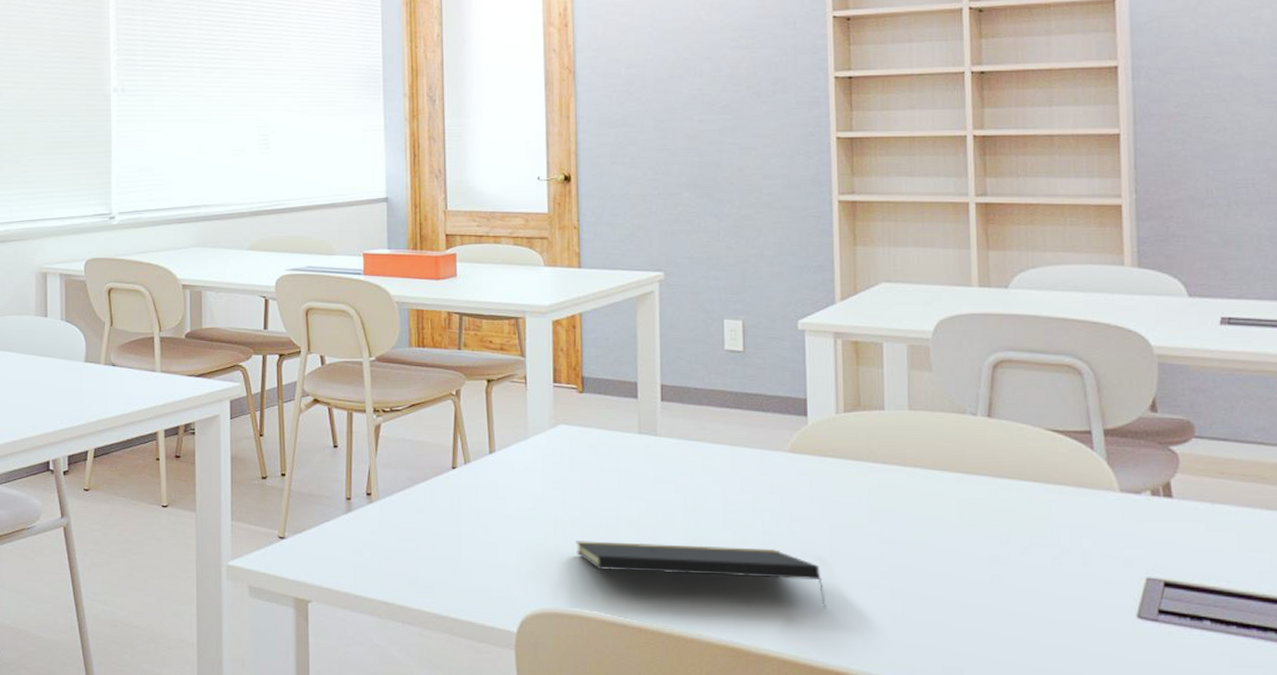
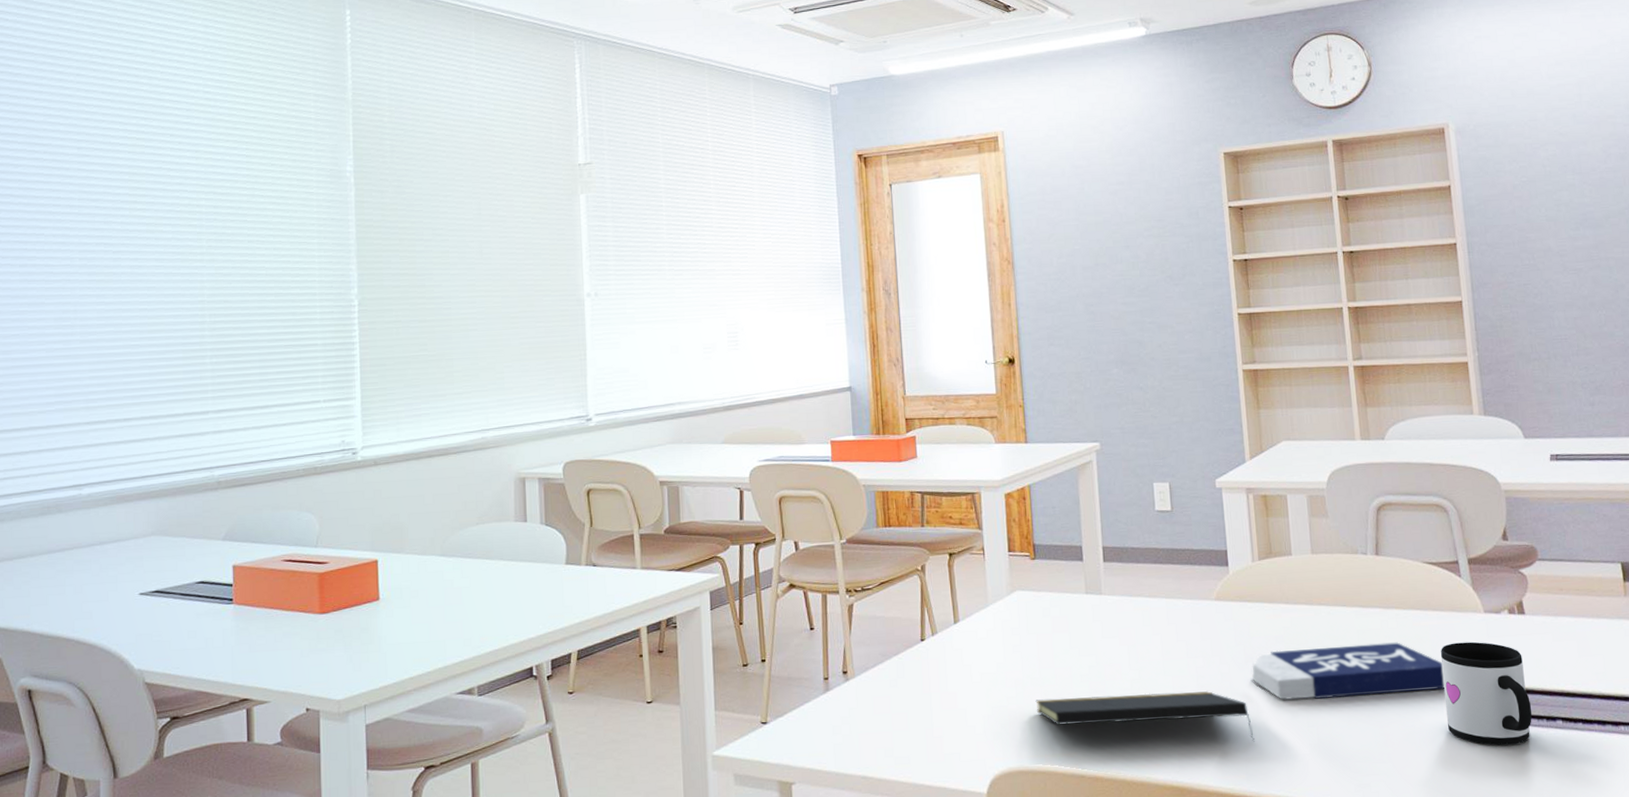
book: none [827,512,1063,573] -> present [1251,642,1444,700]
mug: none [1060,522,1173,643] -> present [1440,641,1533,746]

